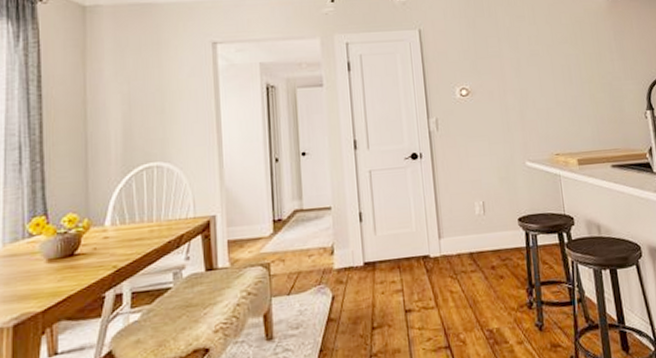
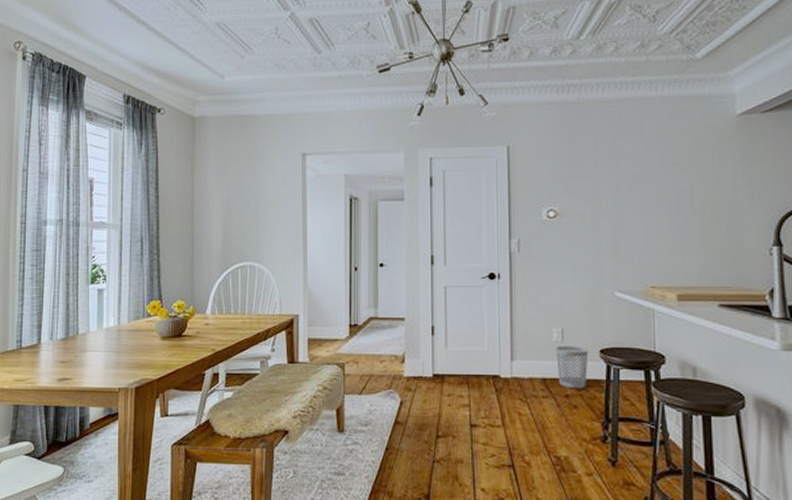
wastebasket: none [479,217,510,260] -> present [556,346,589,389]

